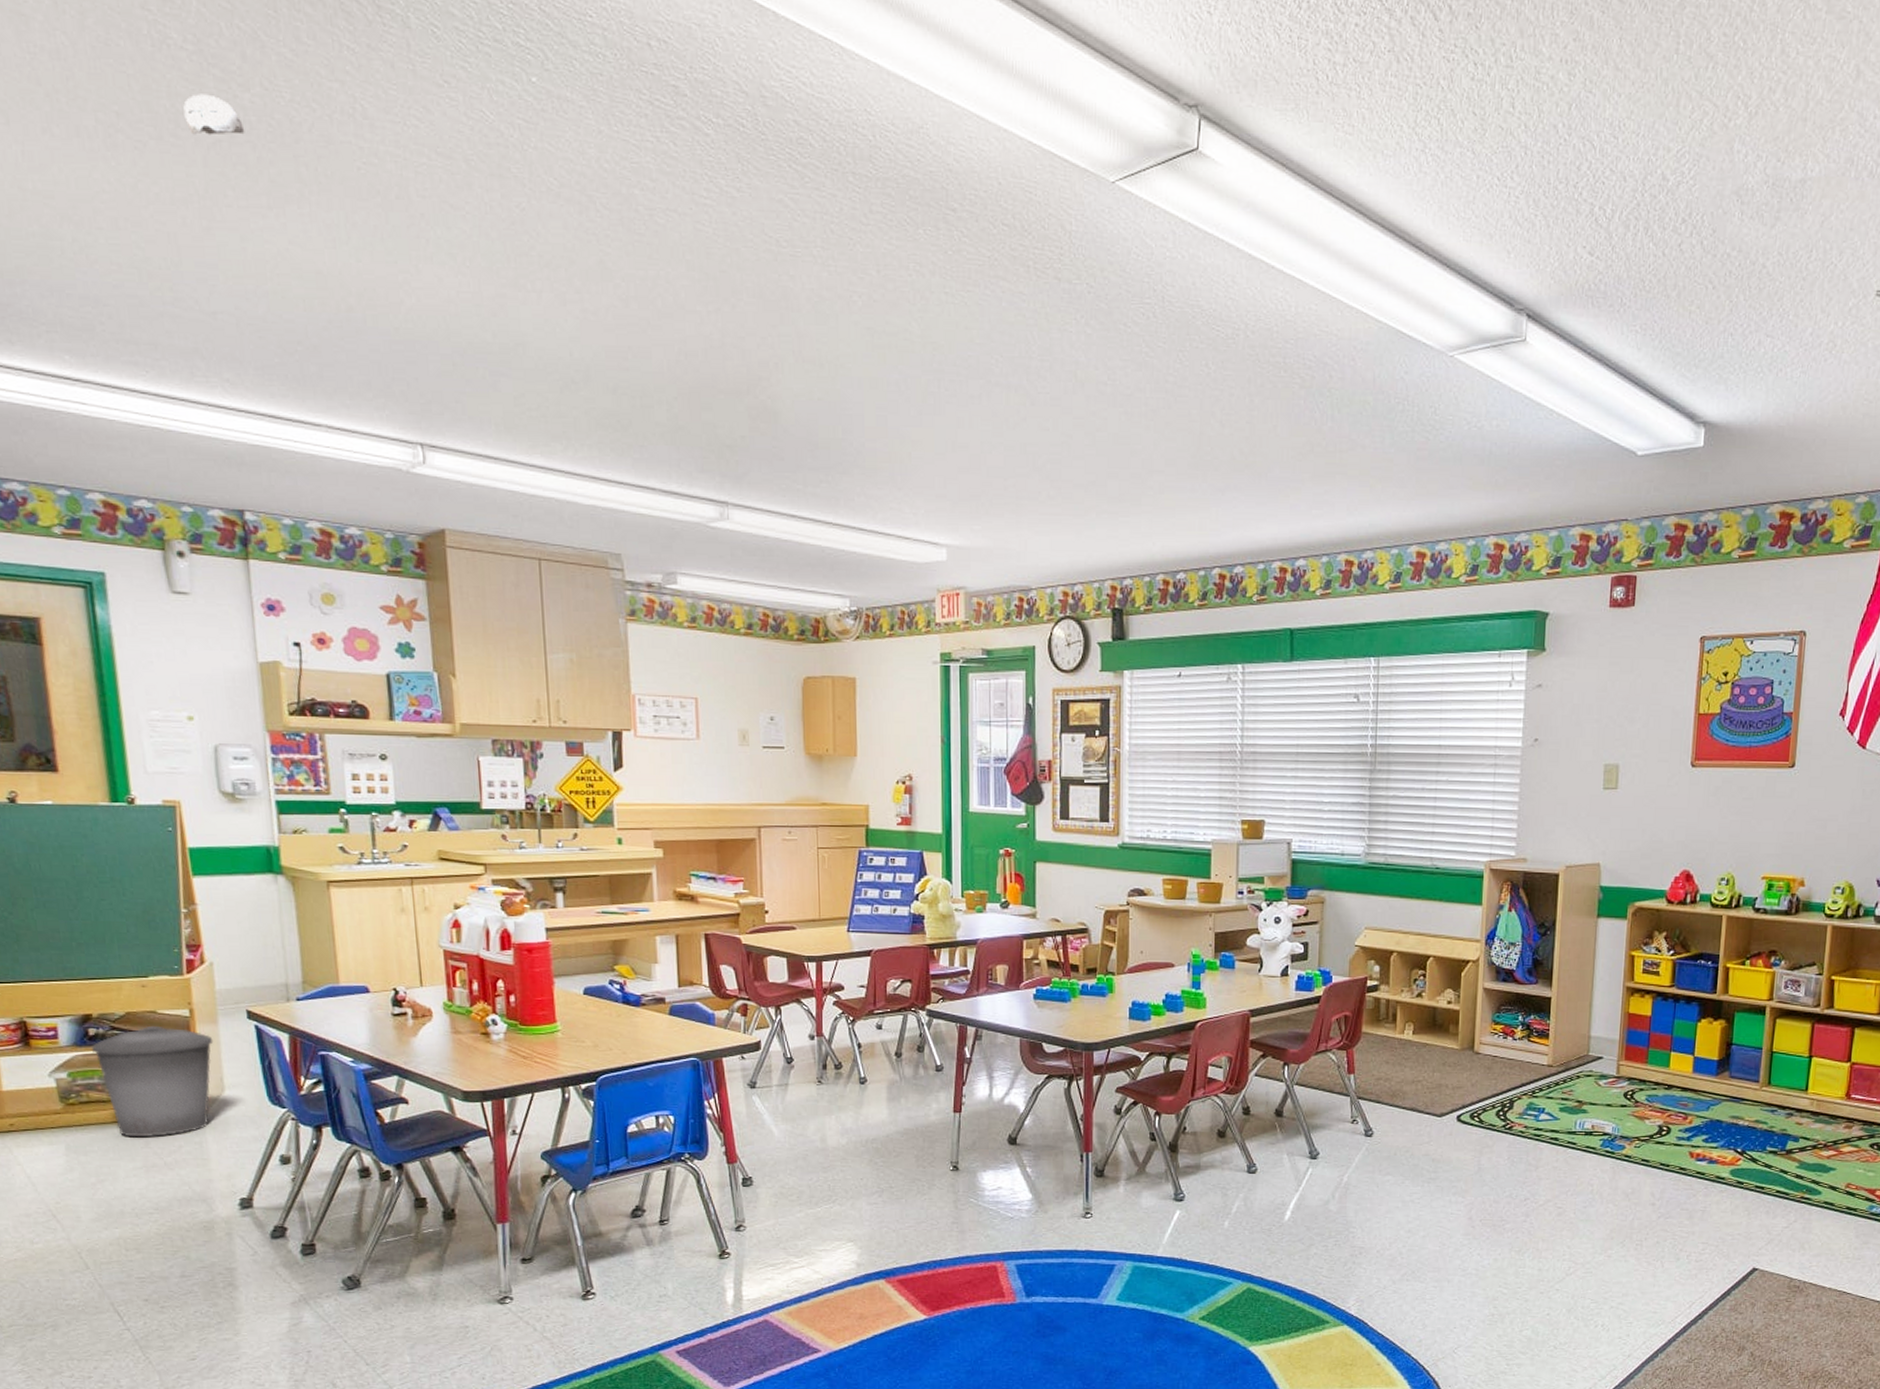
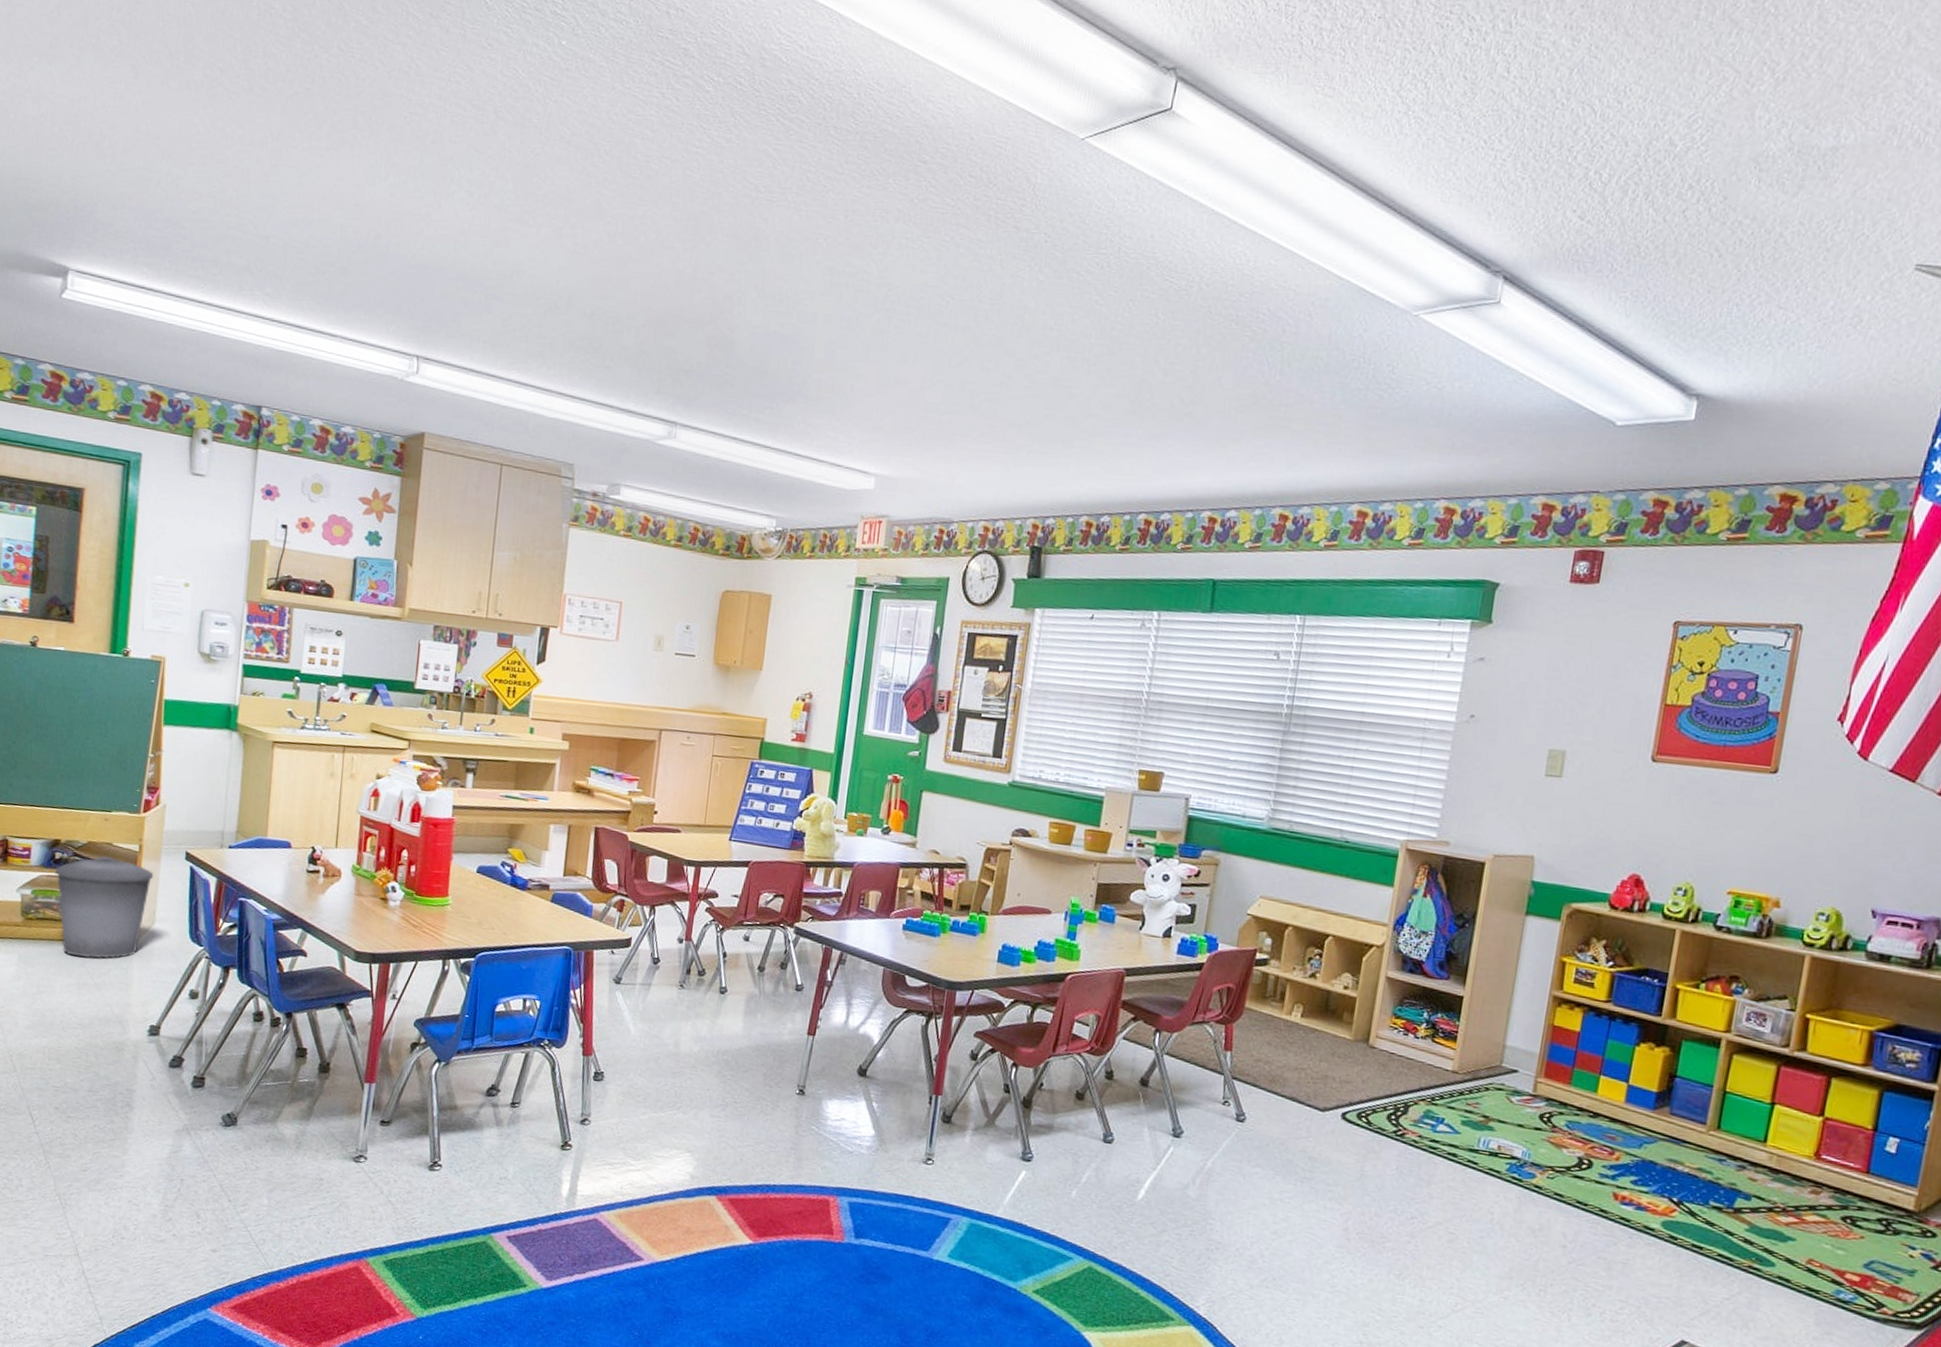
smoke detector: present [183,94,245,135] -> none [273,54,319,88]

